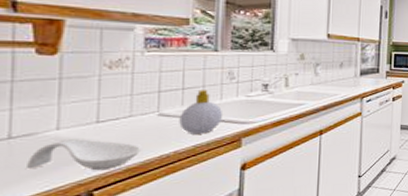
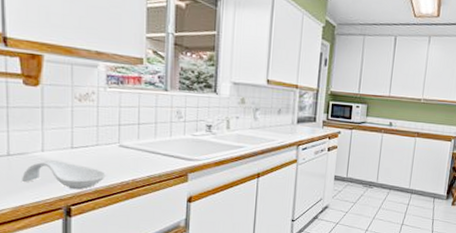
soap bottle: present [179,90,223,134] -> none [136,126,173,167]

